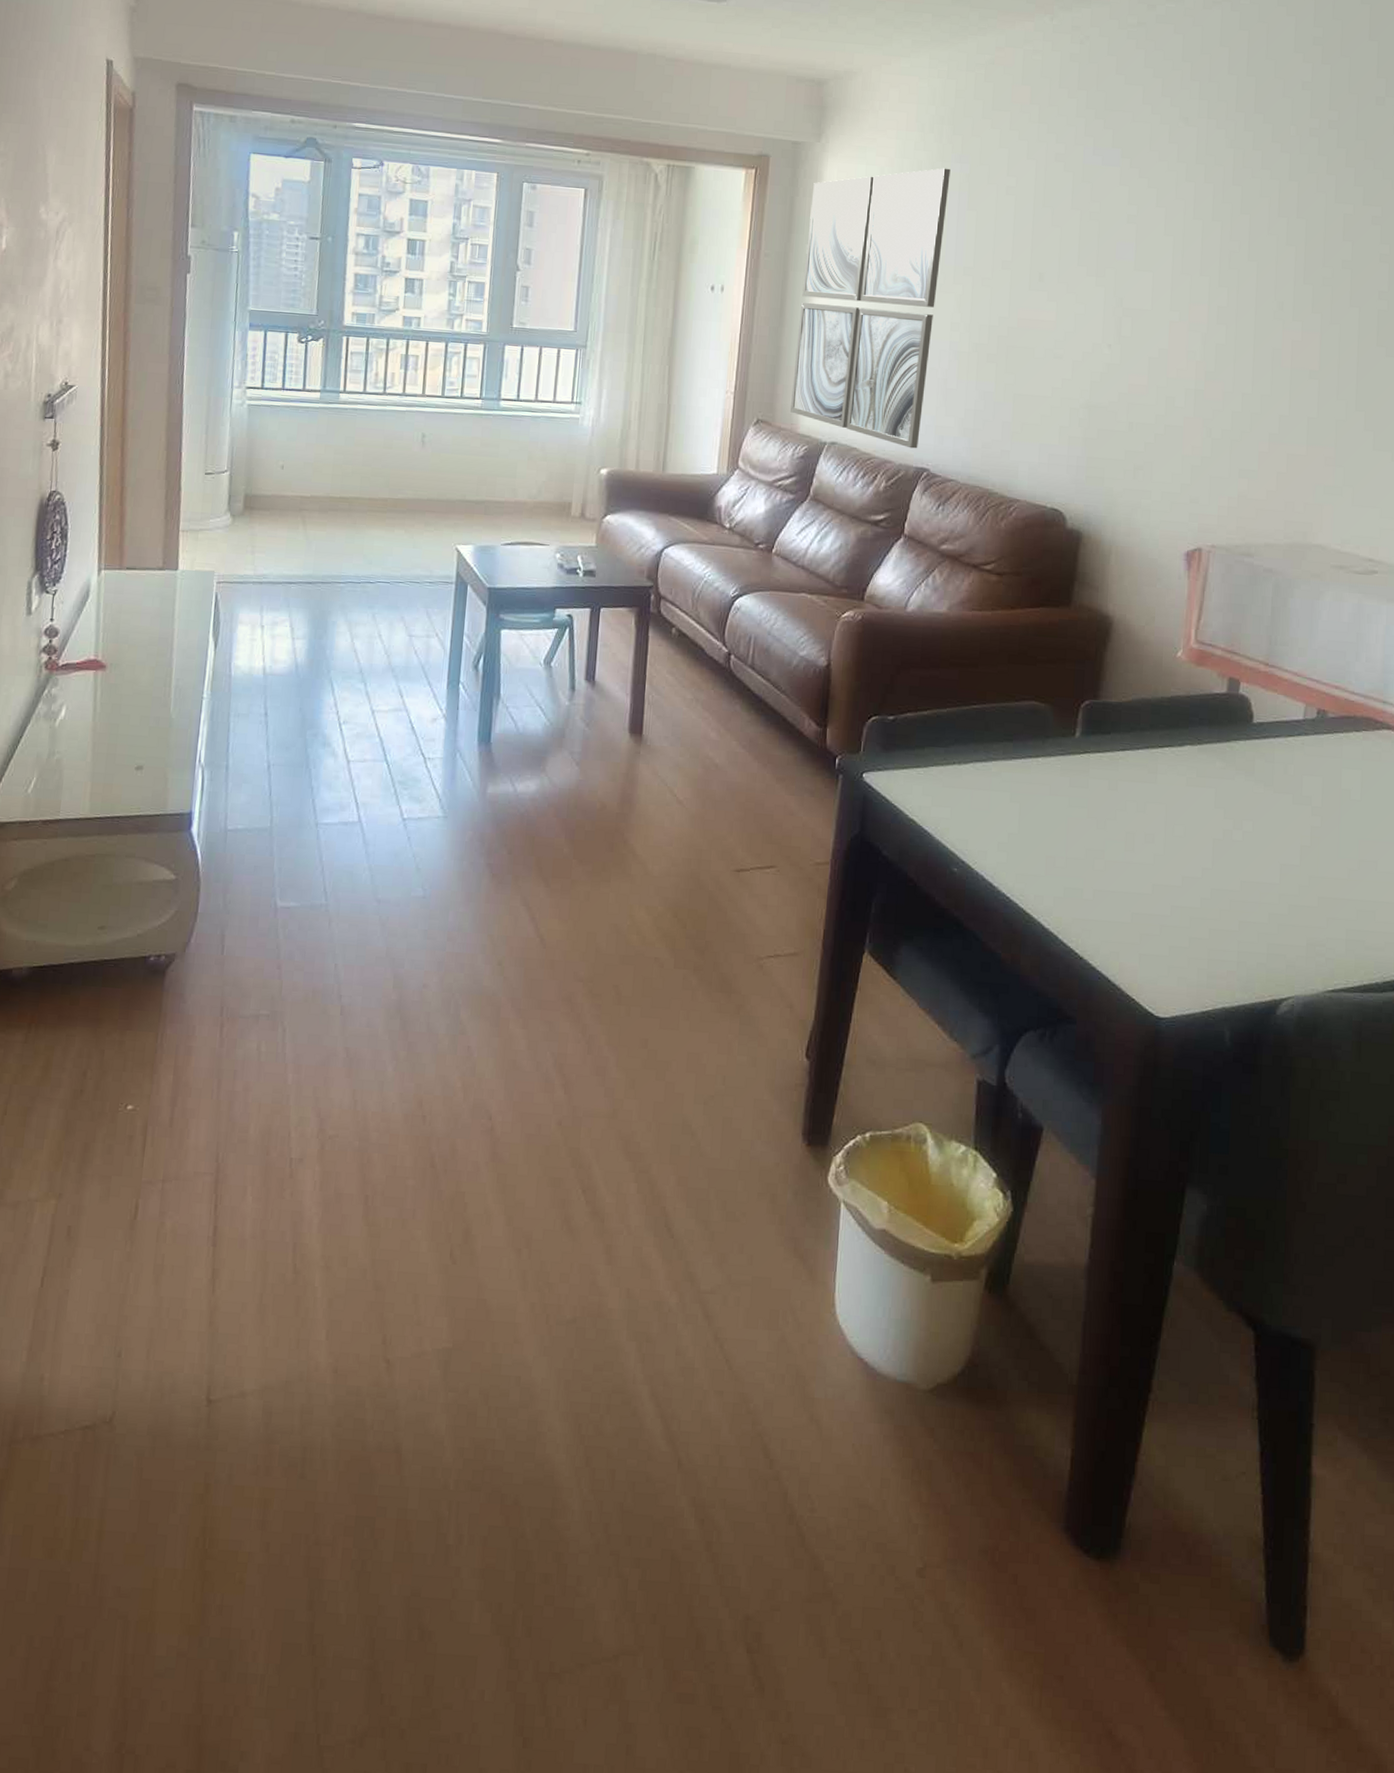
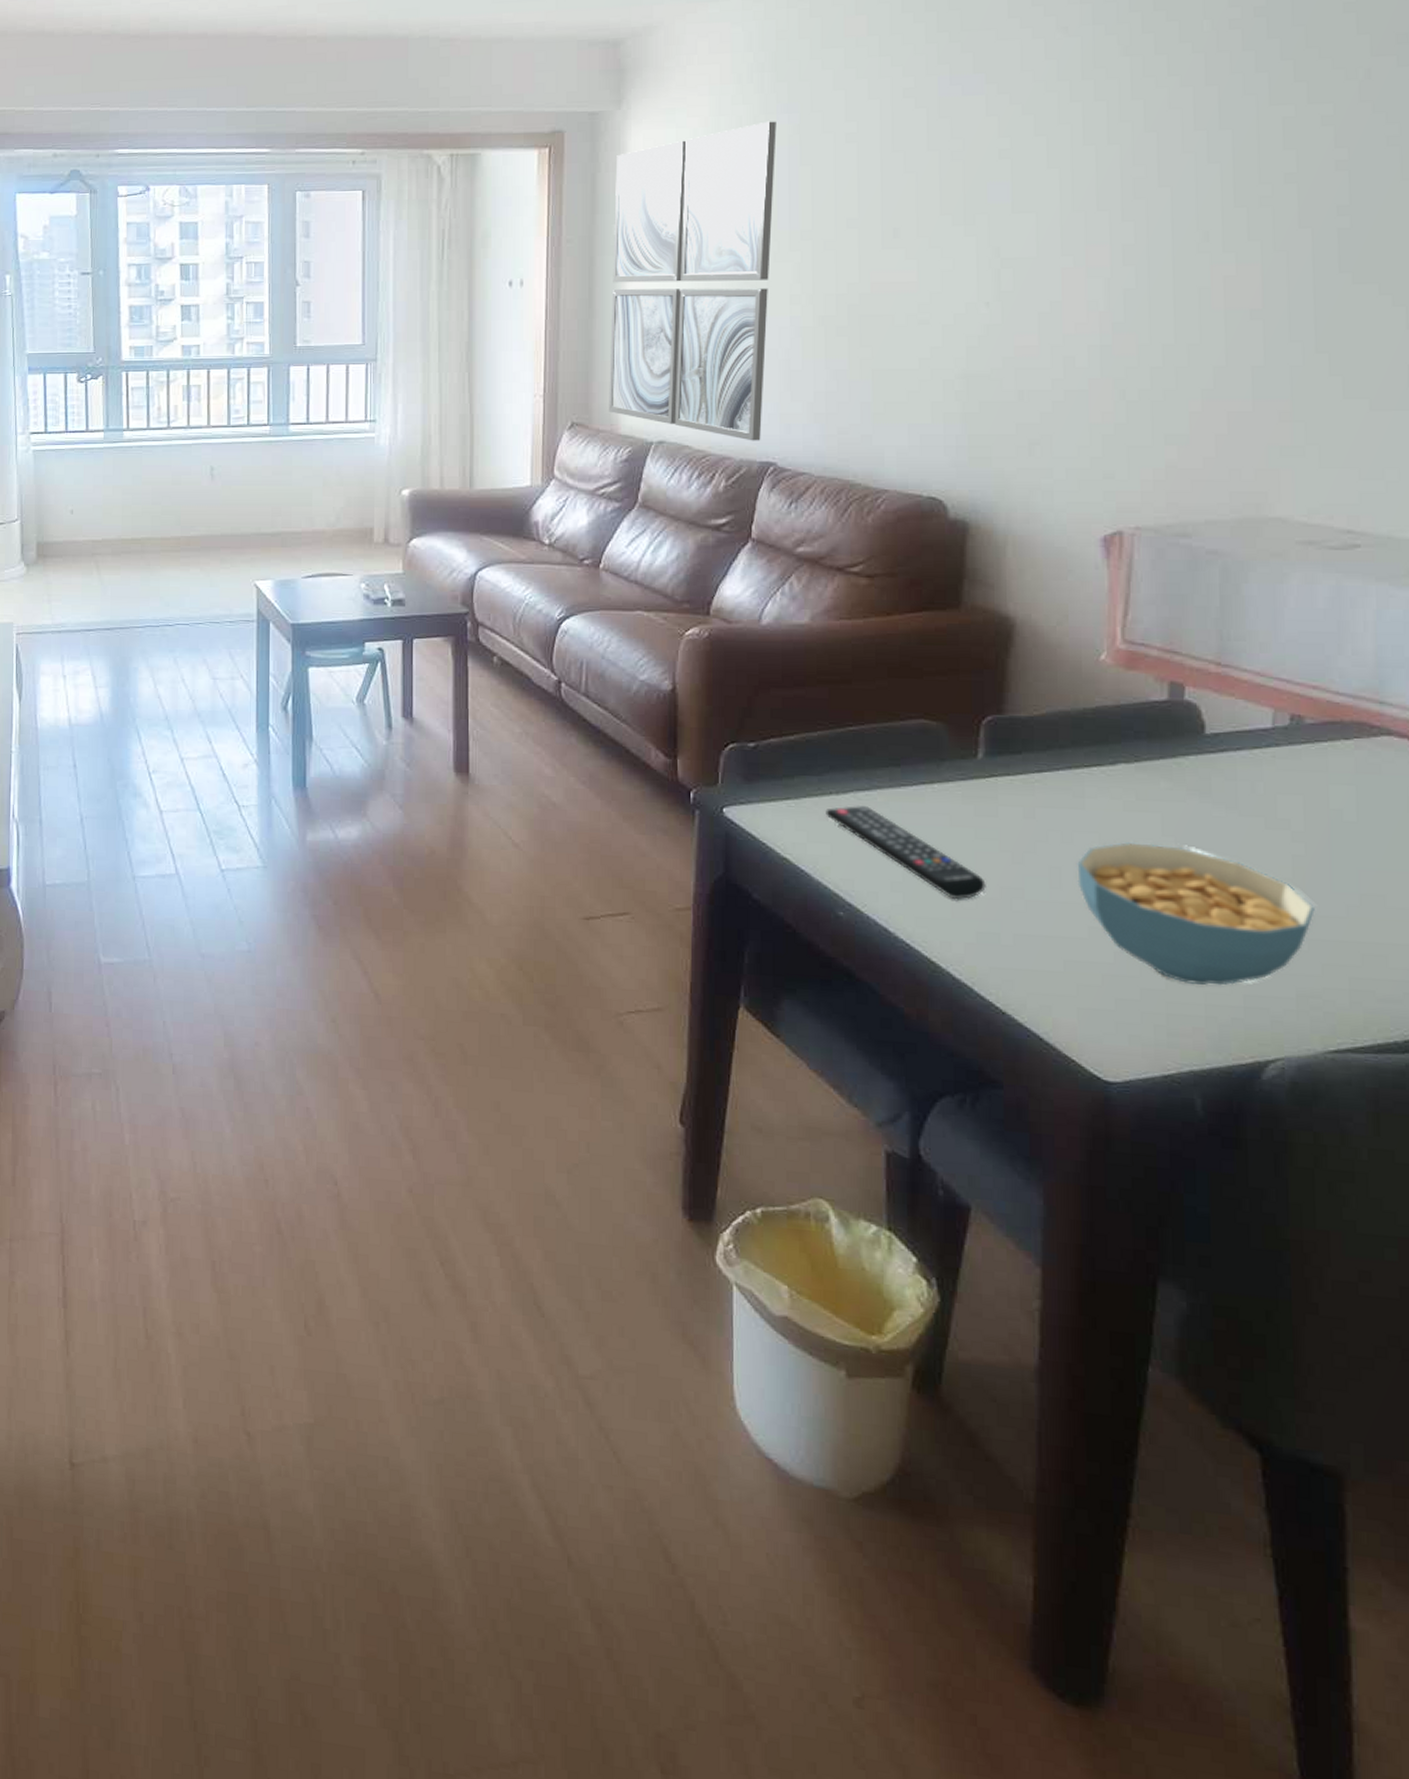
remote control: none [948,775,1075,860] -> present [825,806,986,900]
cereal bowl: none [1147,812,1325,935] -> present [1077,842,1315,986]

